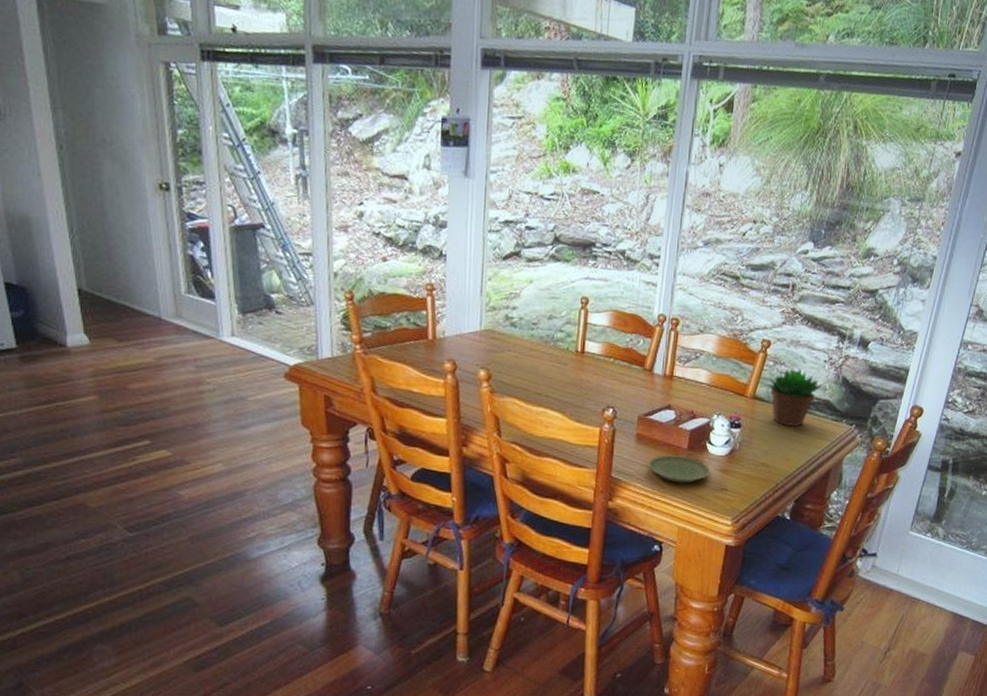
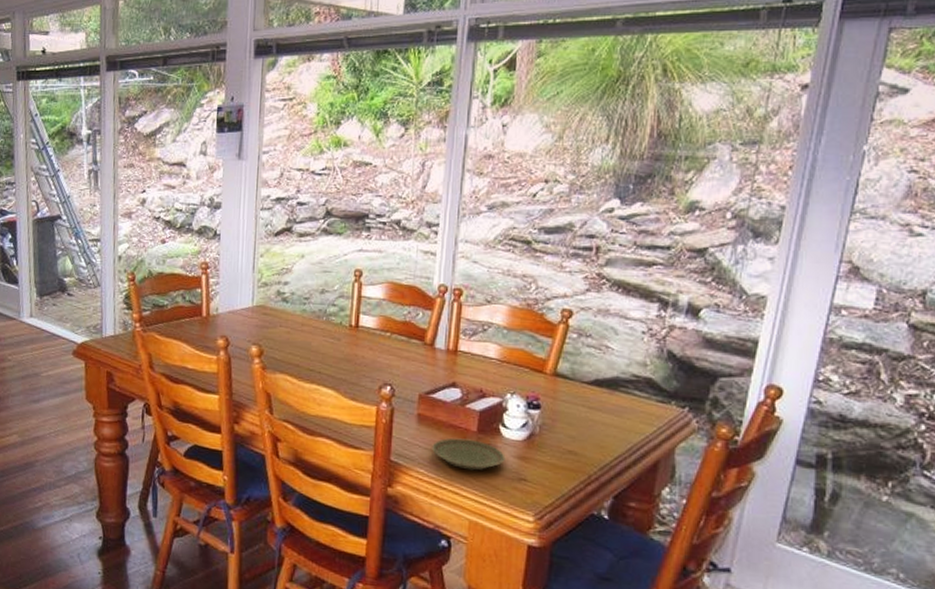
succulent plant: present [764,368,825,427] -> none [567,341,644,409]

